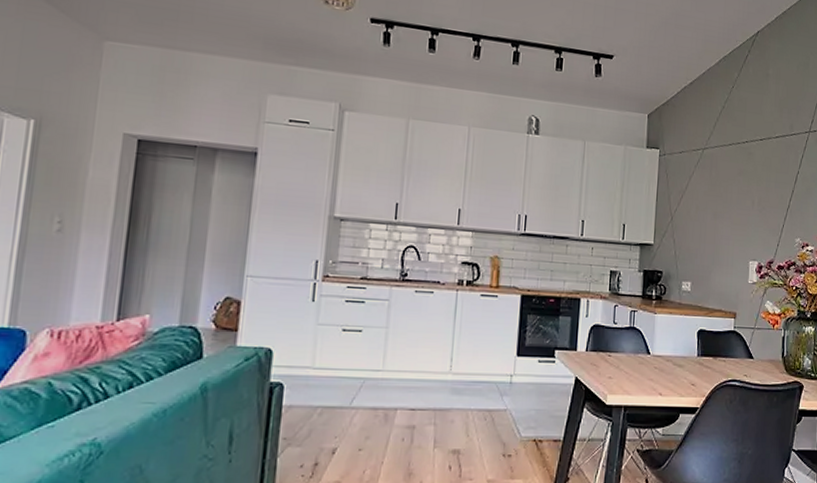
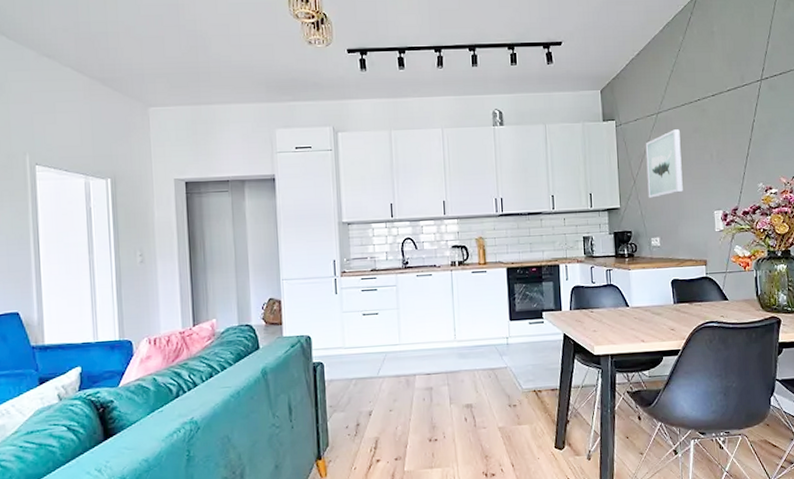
wall art: none [684,168,724,239] -> present [645,129,683,198]

